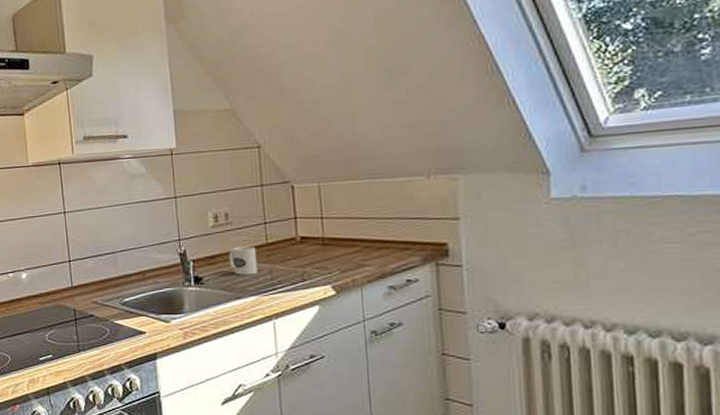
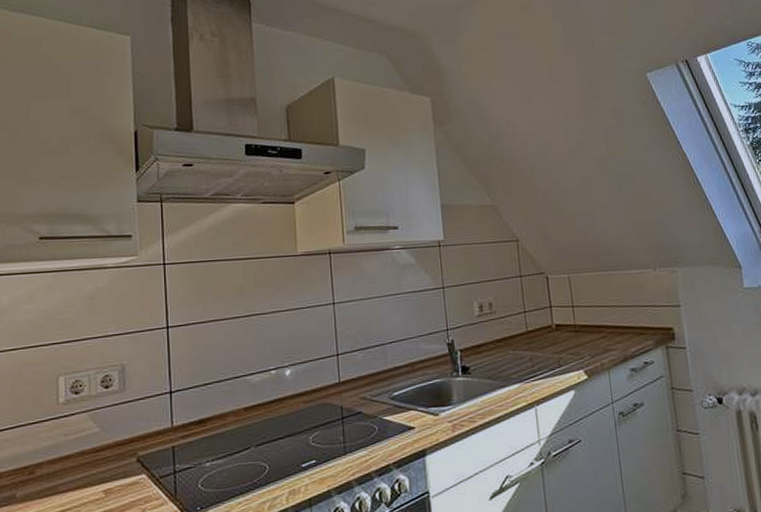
mug: present [229,246,258,275] -> none [493,334,520,364]

